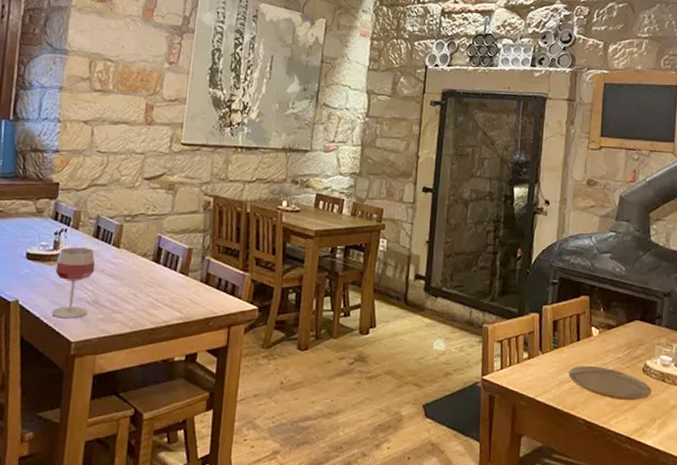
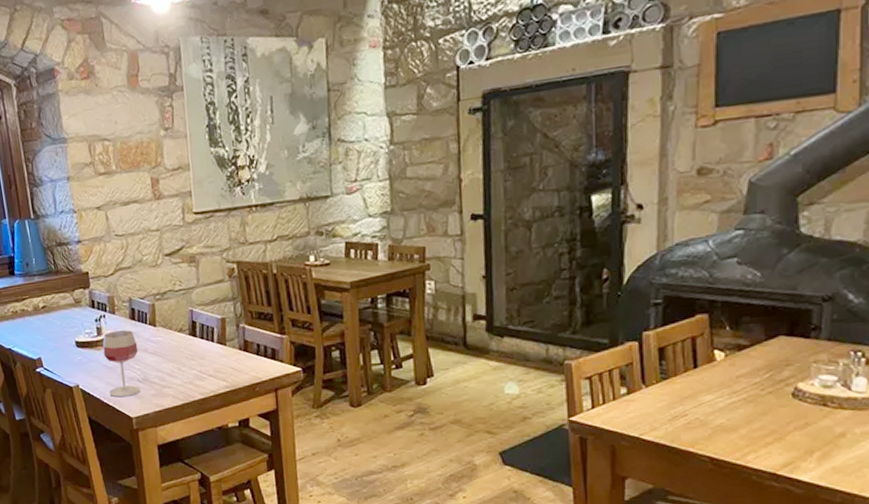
plate: present [568,365,651,401] -> none [684,395,806,432]

